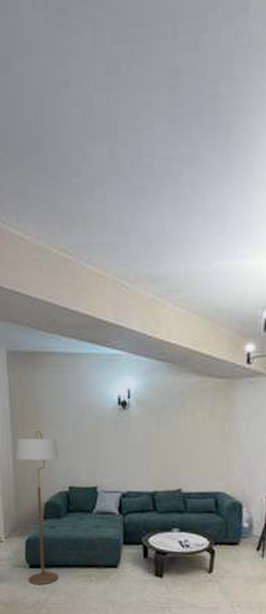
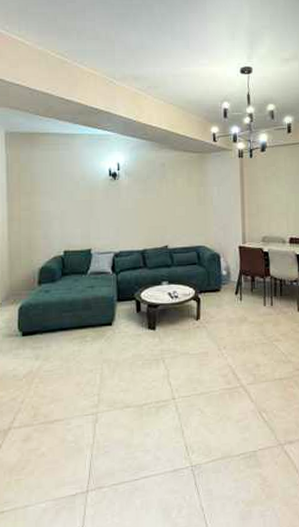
floor lamp: present [16,431,59,585] -> none [11,201,55,354]

